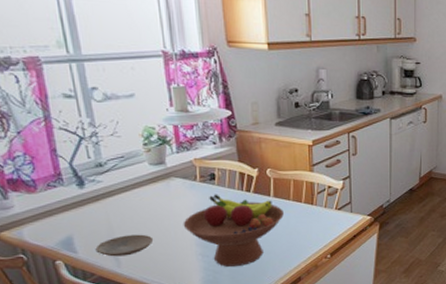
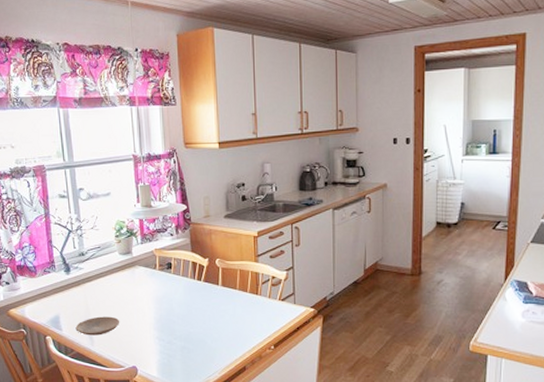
fruit bowl: present [183,194,284,267] -> none [144,282,230,351]

